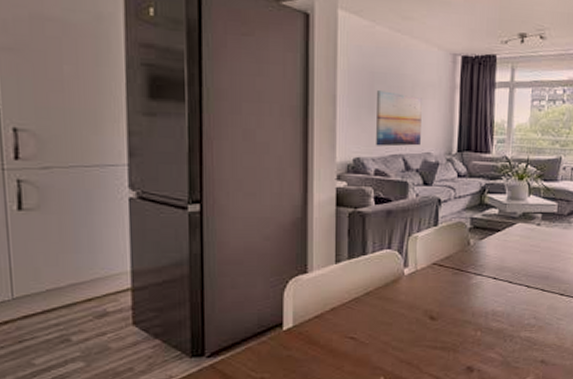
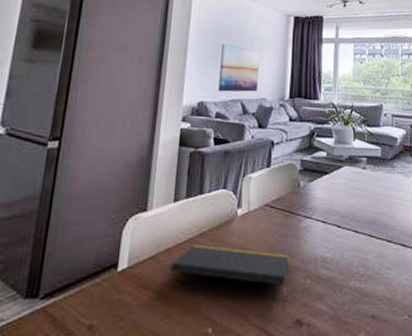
notepad: none [337,302,460,353] -> present [170,244,290,303]

